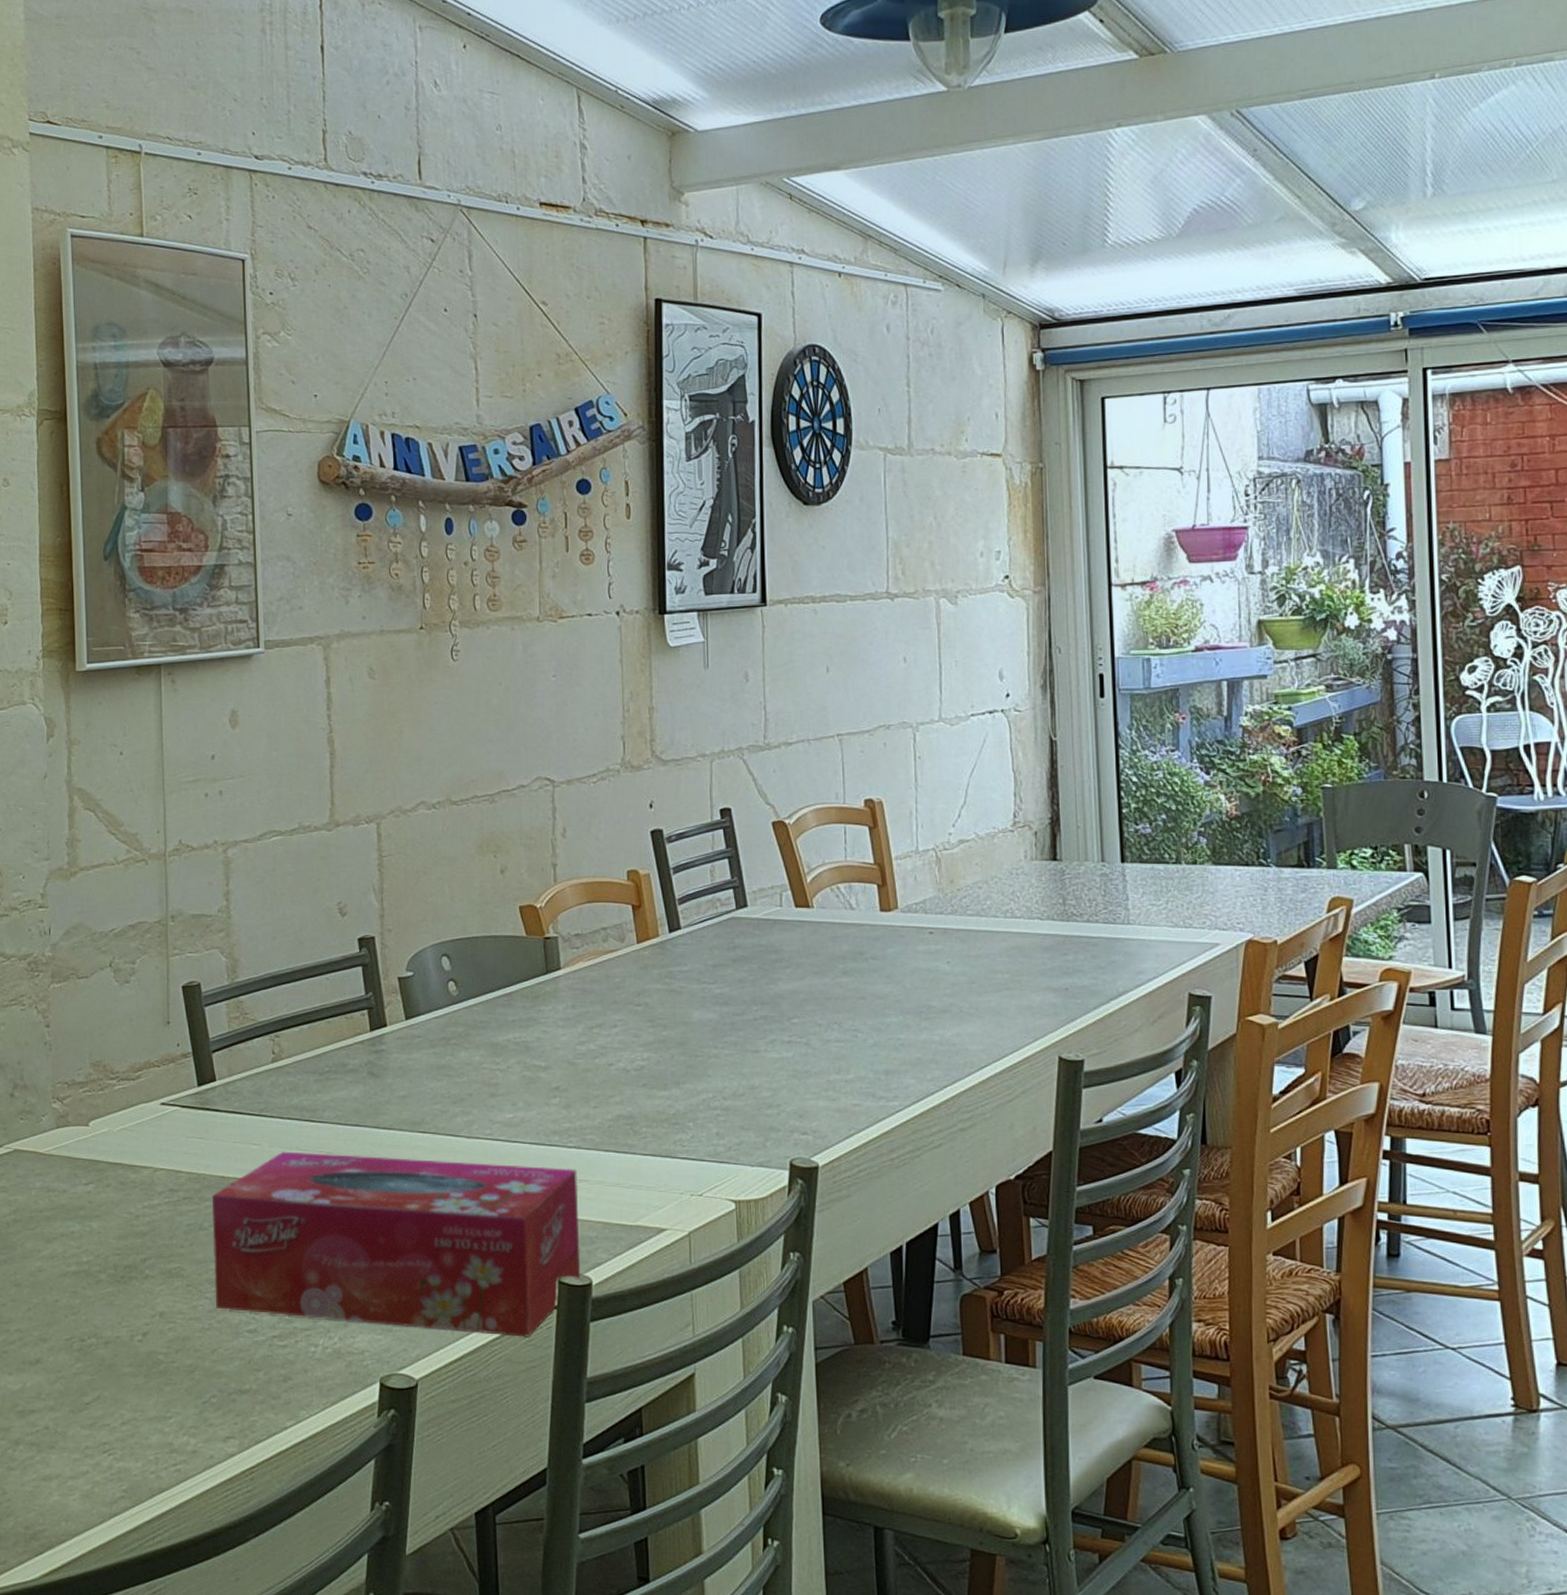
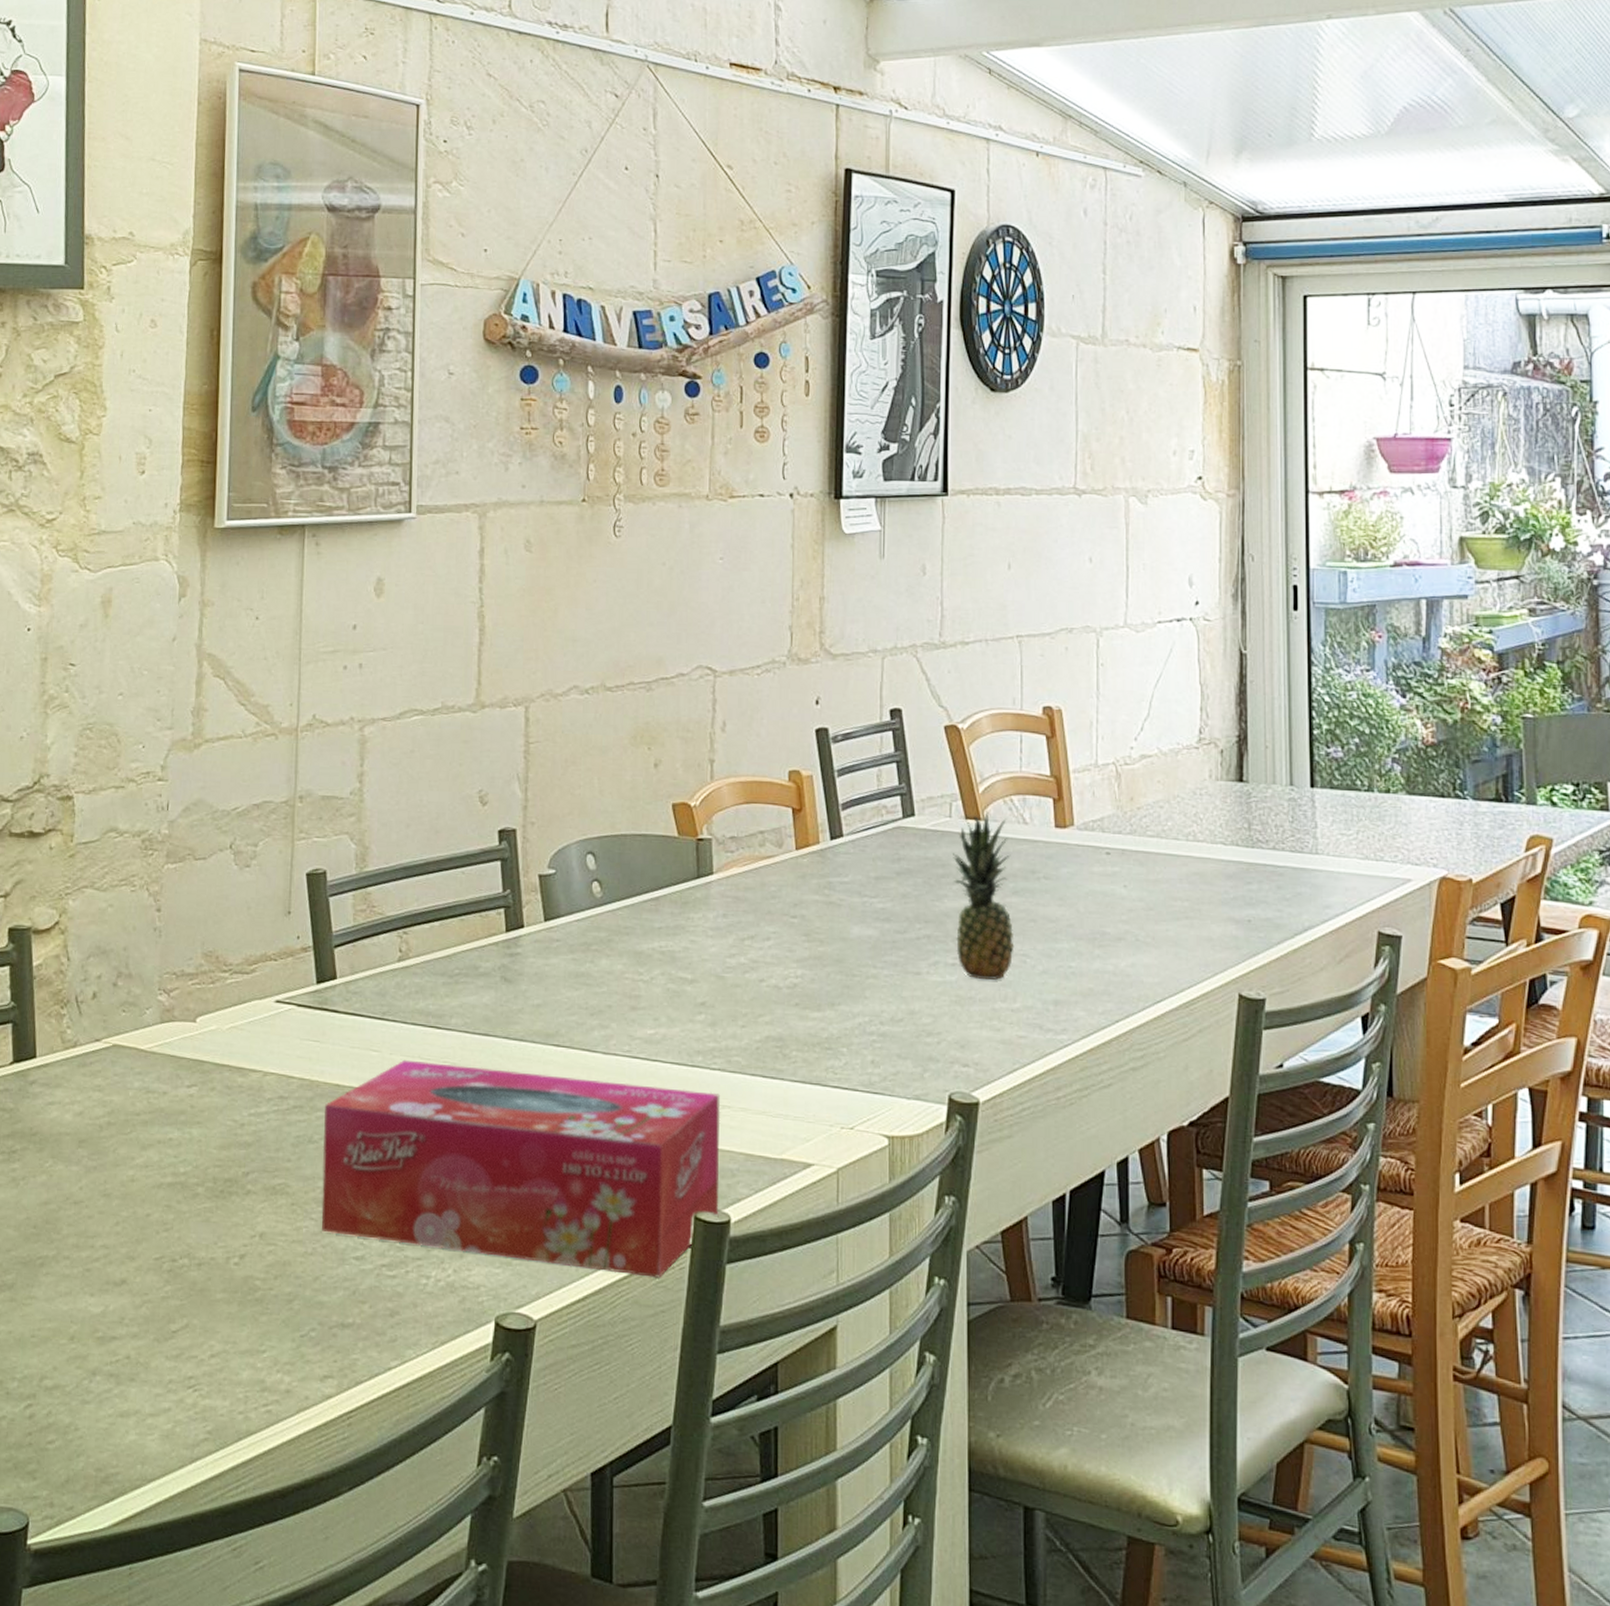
fruit: none [785,899,846,1054] -> present [953,811,1015,980]

